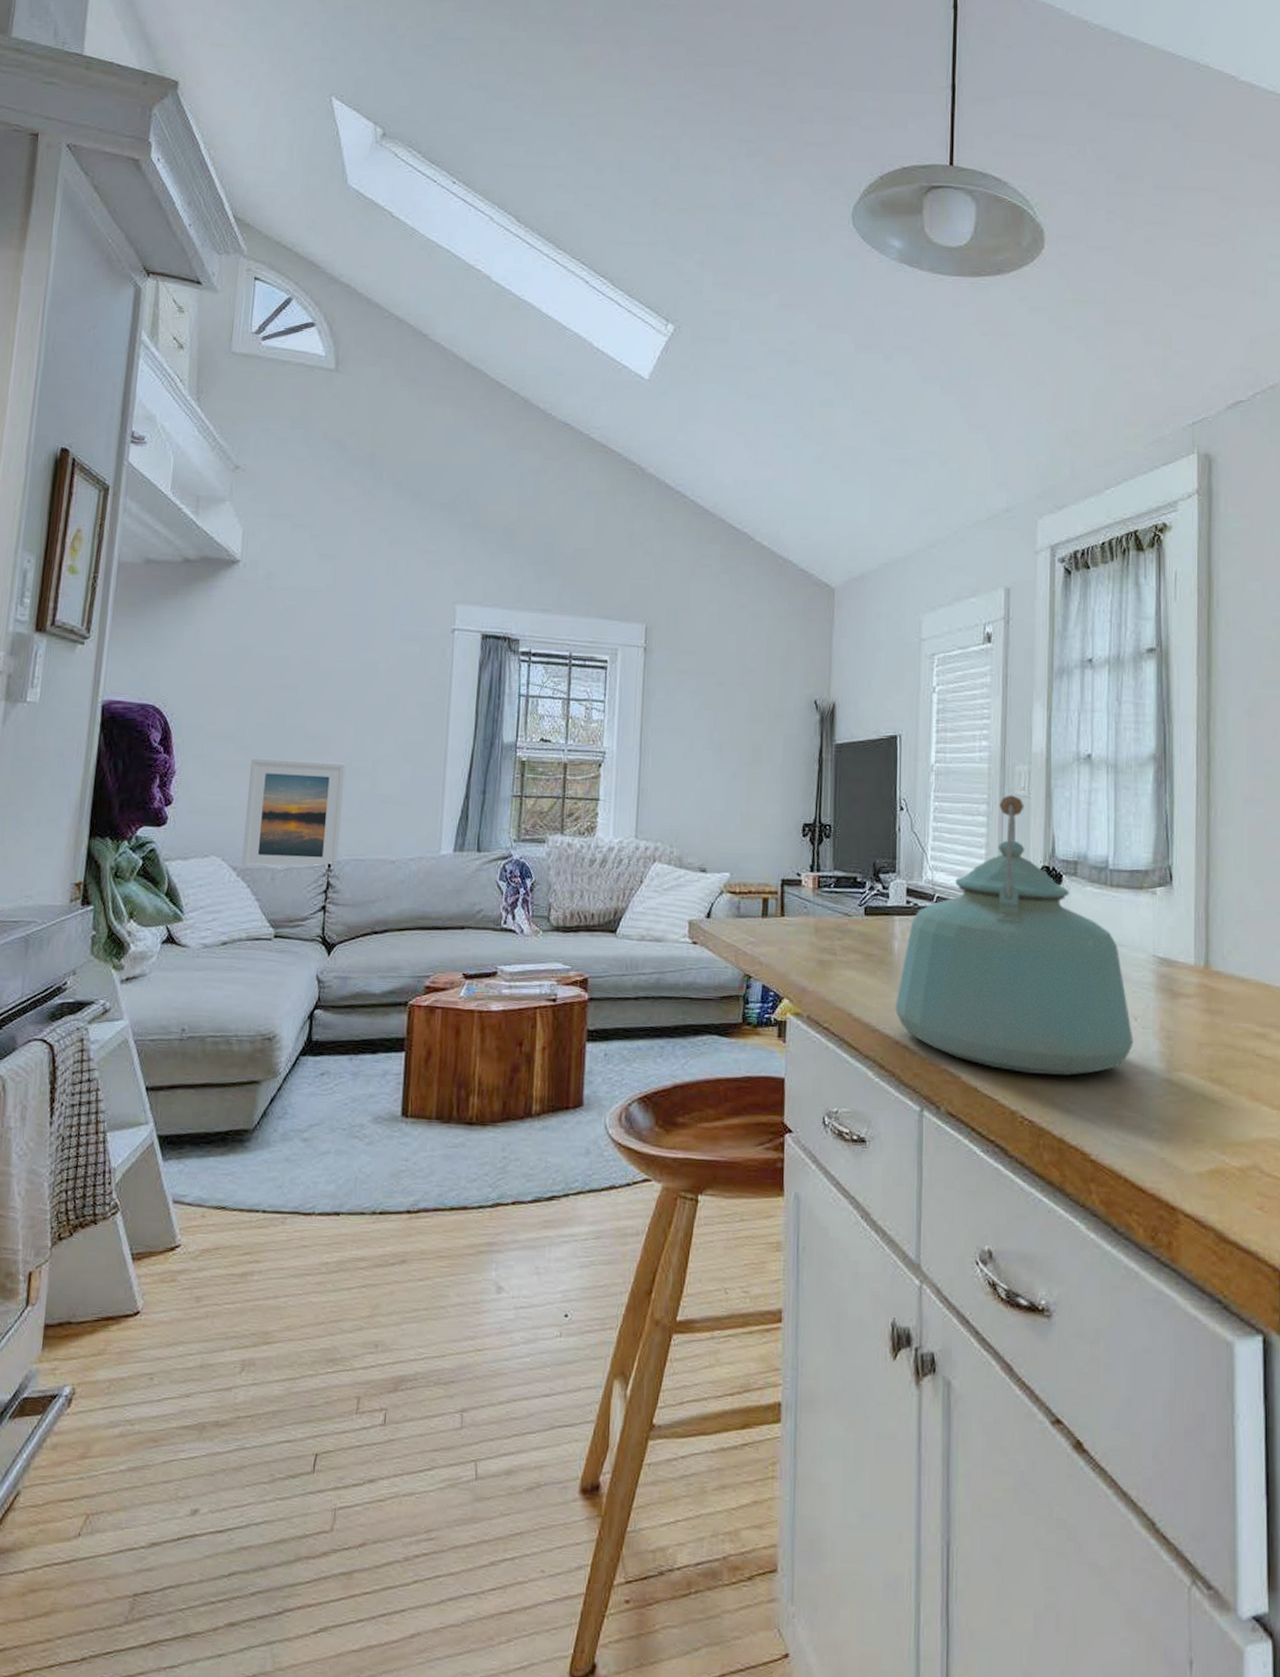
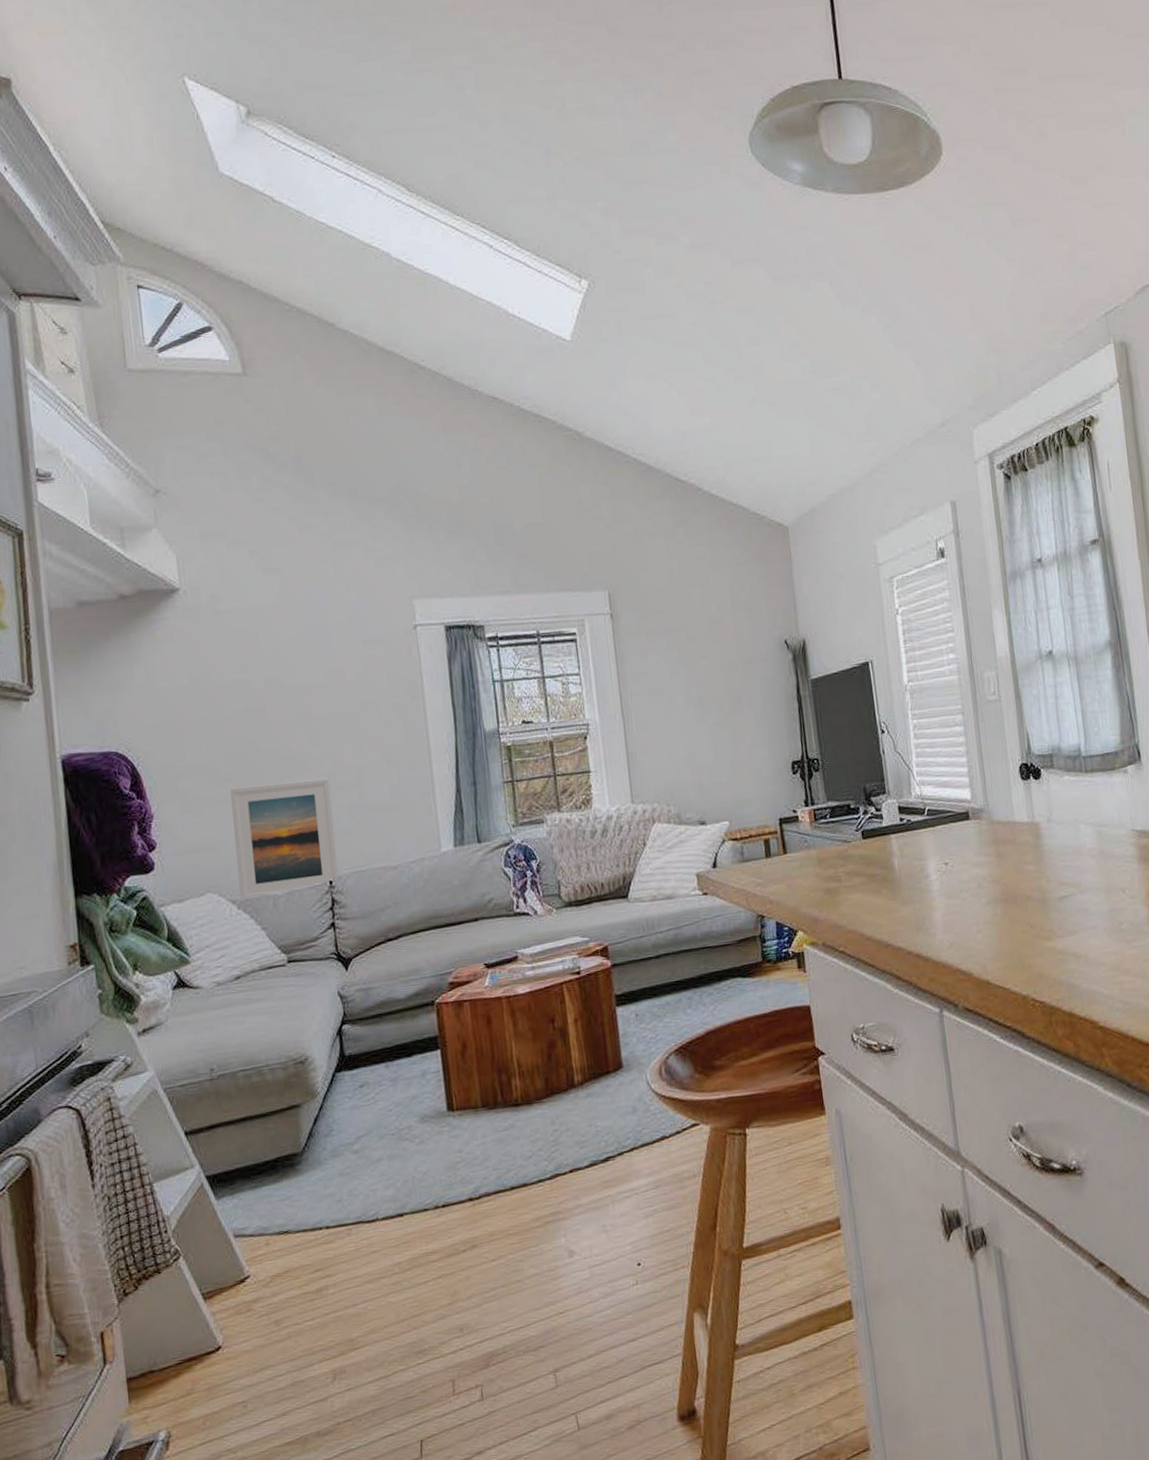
kettle: present [895,795,1133,1076] -> none [903,701,1125,960]

